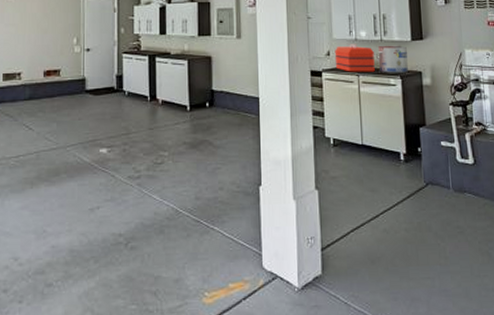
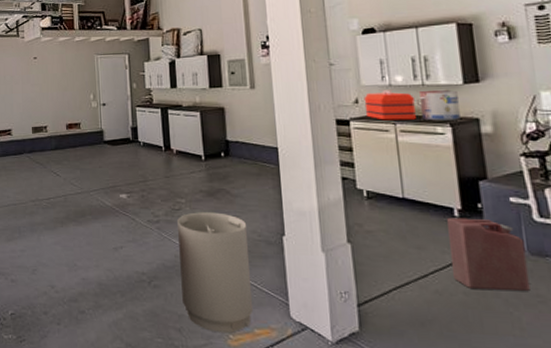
trash can: none [159,165,229,292] -> present [177,212,254,334]
jerry can: none [395,161,453,225] -> present [447,217,530,291]

